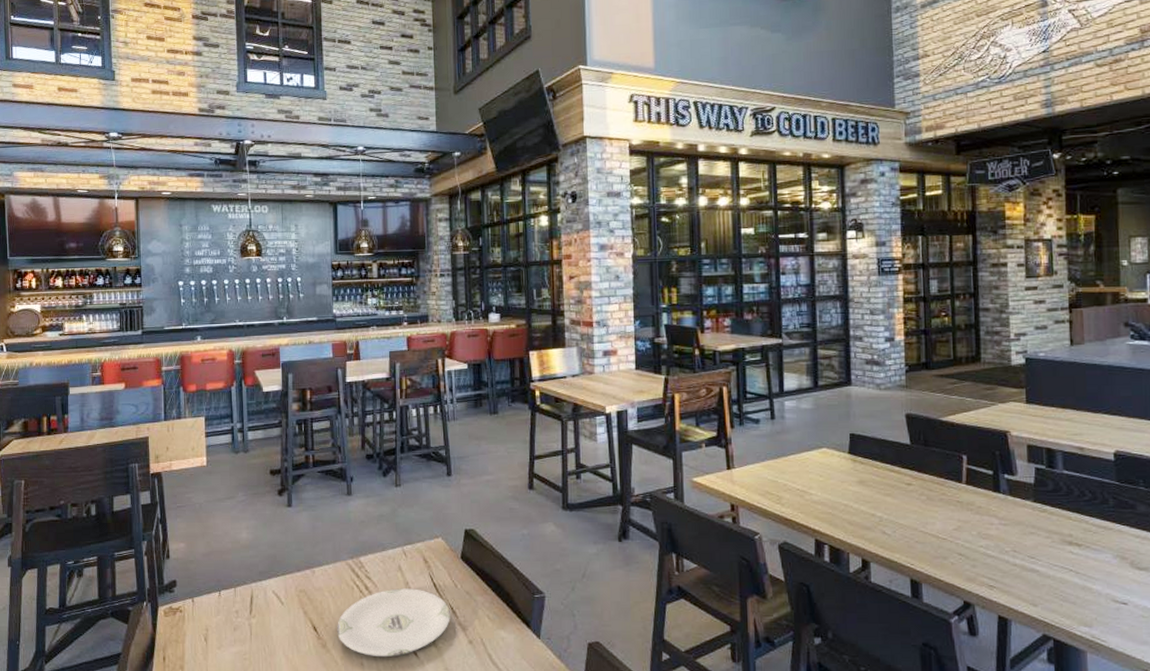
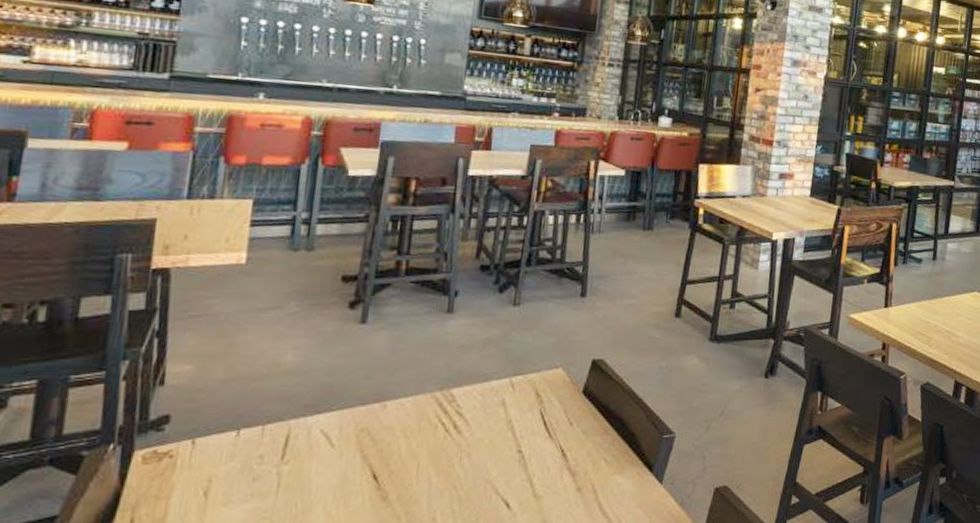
plate: present [336,588,451,658] -> none [405,427,560,511]

